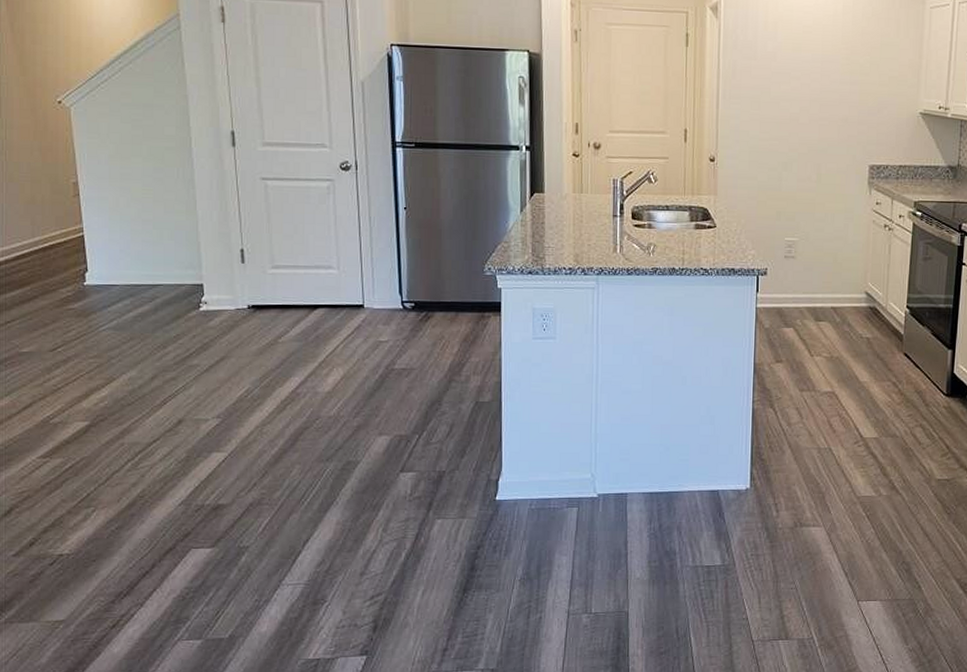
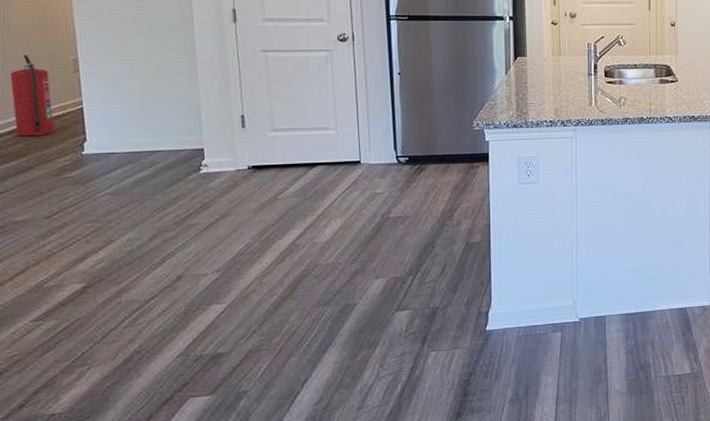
fire extinguisher: none [13,176,57,264] -> present [10,55,55,137]

